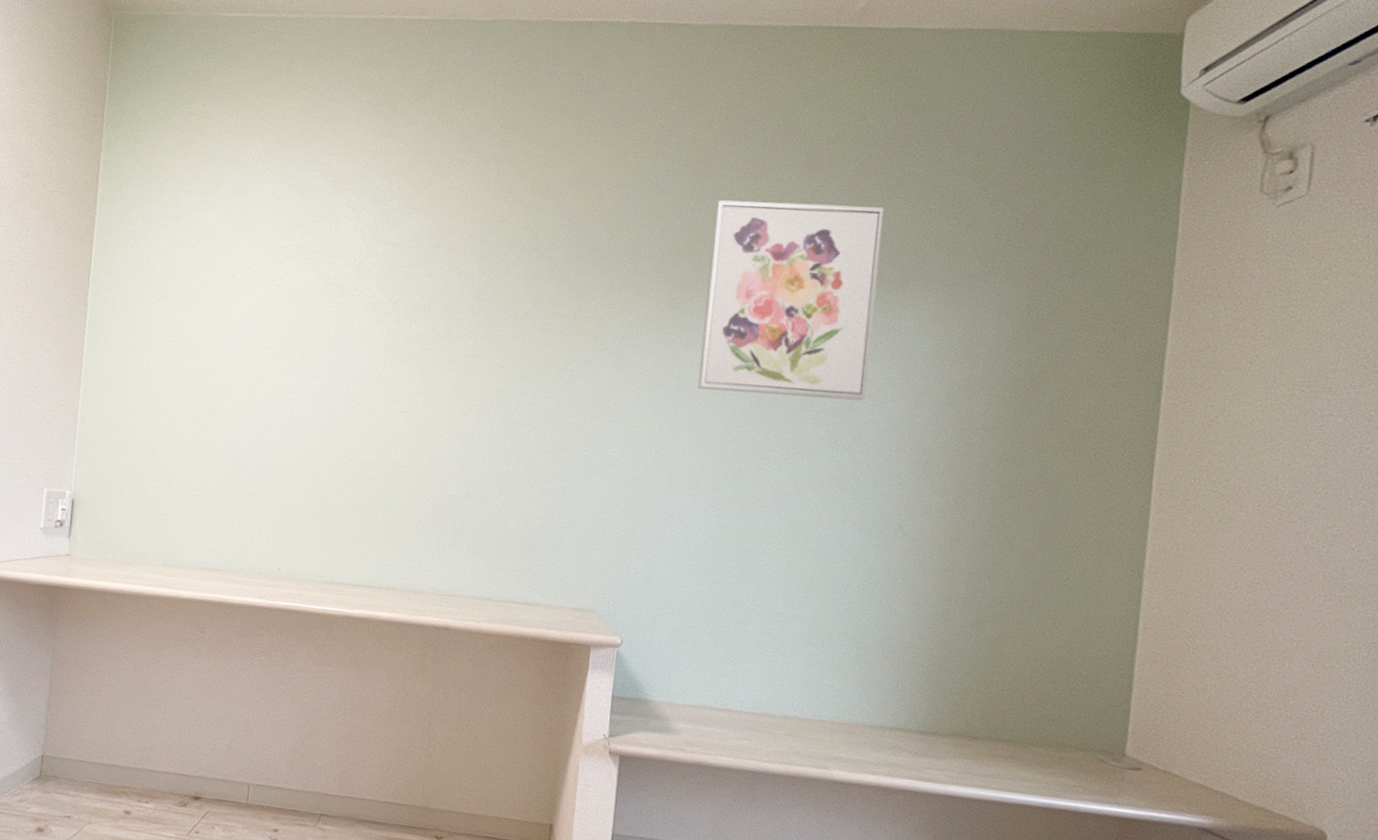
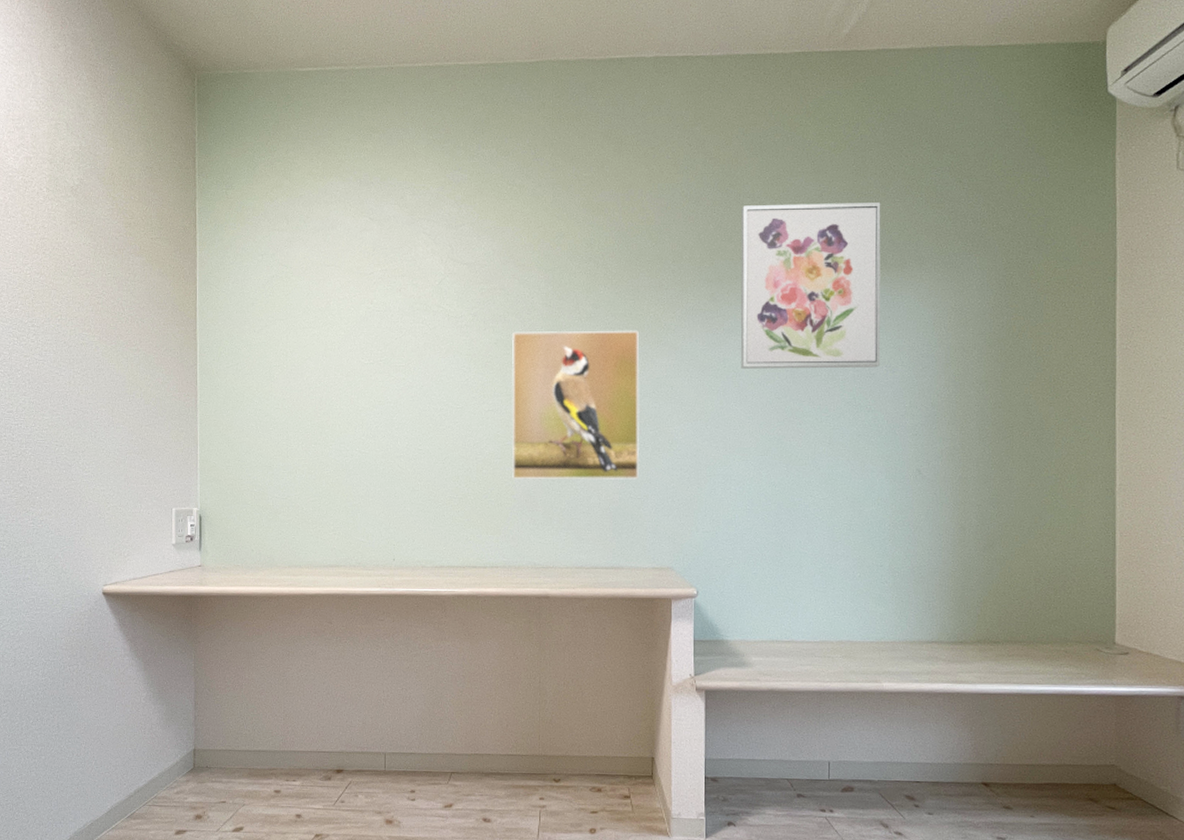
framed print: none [420,325,582,505] -> present [511,330,640,481]

